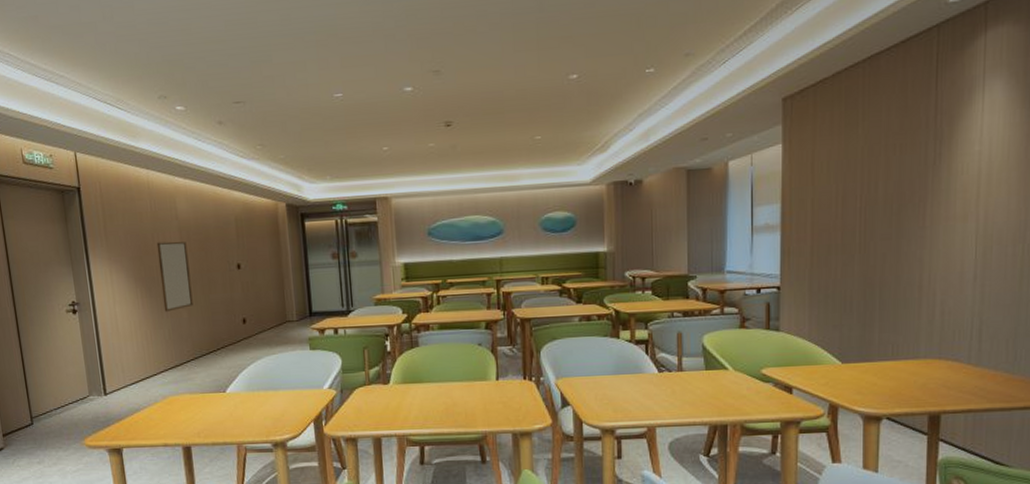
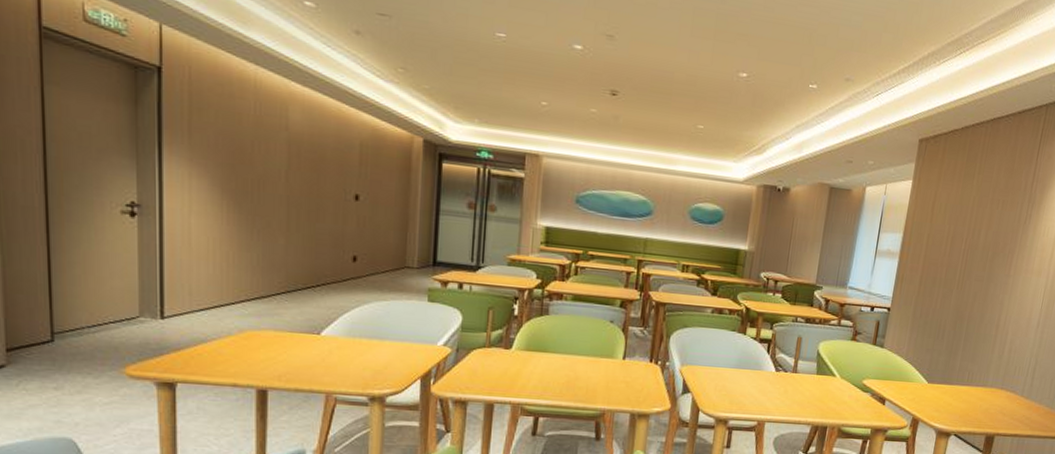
home mirror: present [156,241,194,312] -> none [255,152,295,234]

